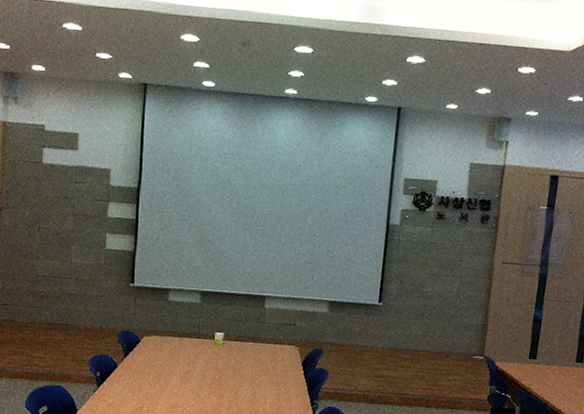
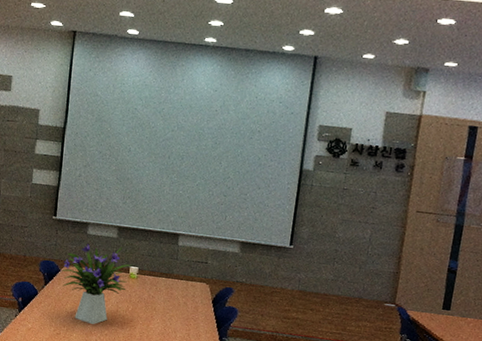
flower arrangement: none [142,311,218,396] -> present [61,244,133,325]

